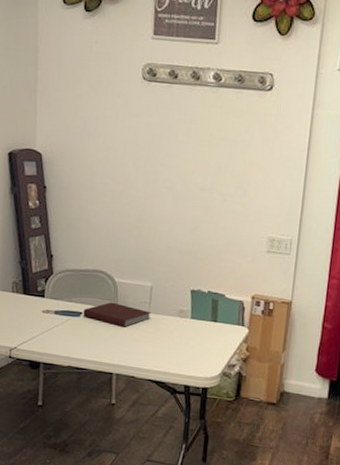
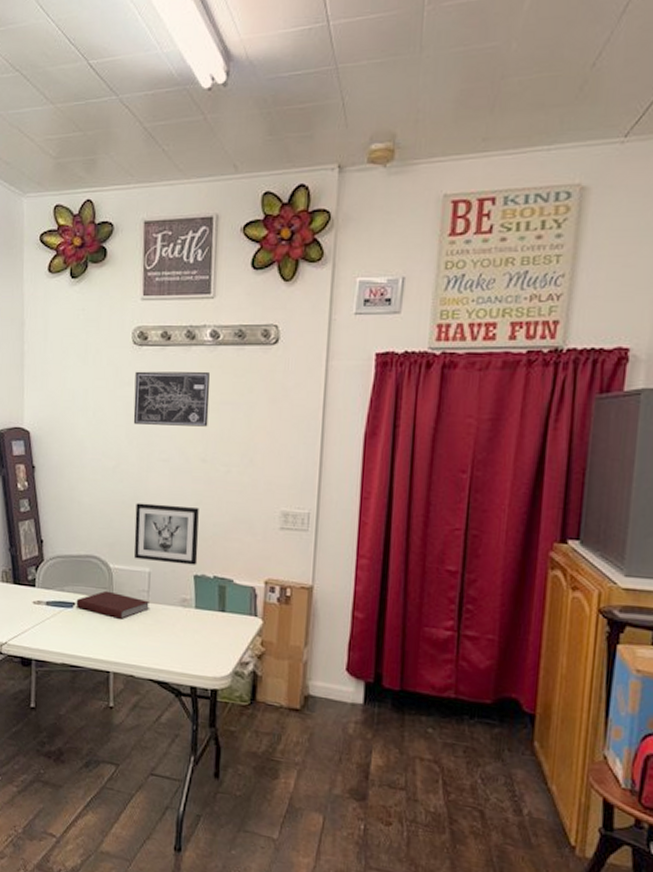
wall art: none [138,224,198,281] -> present [134,503,199,565]
wall art: none [140,104,212,160] -> present [133,371,210,427]

